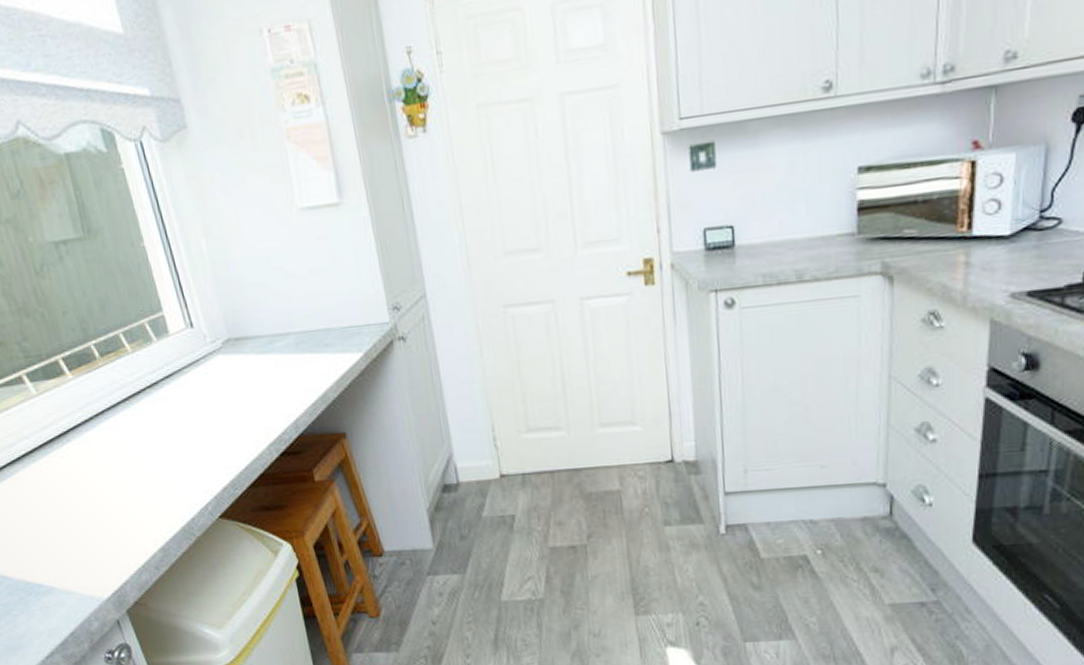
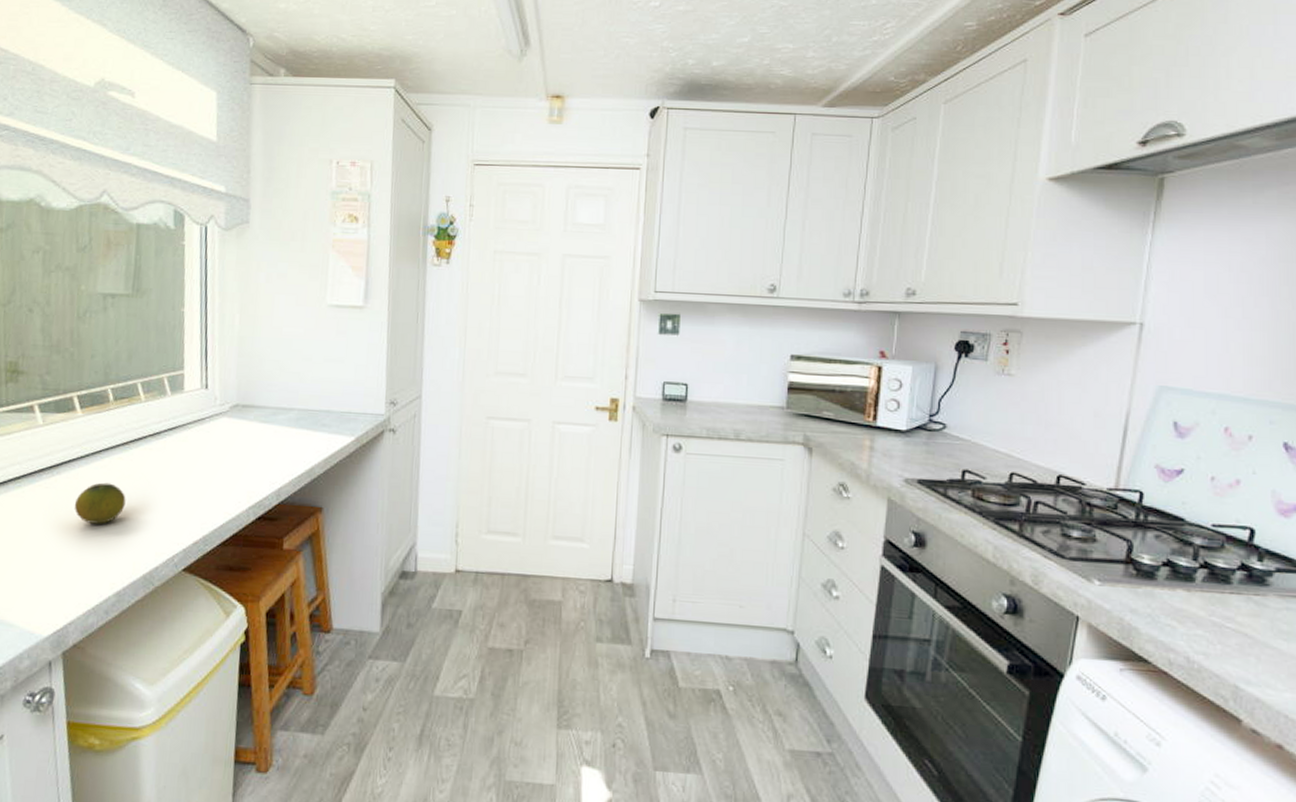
fruit: none [93,442,145,486] -> present [74,482,126,524]

